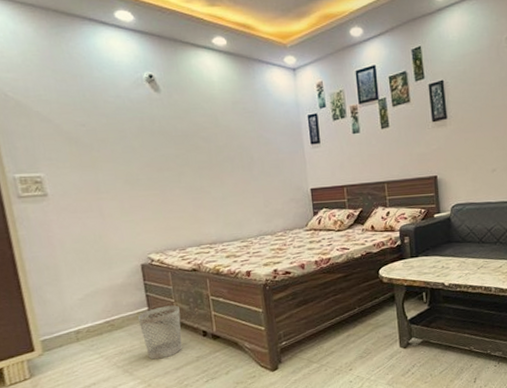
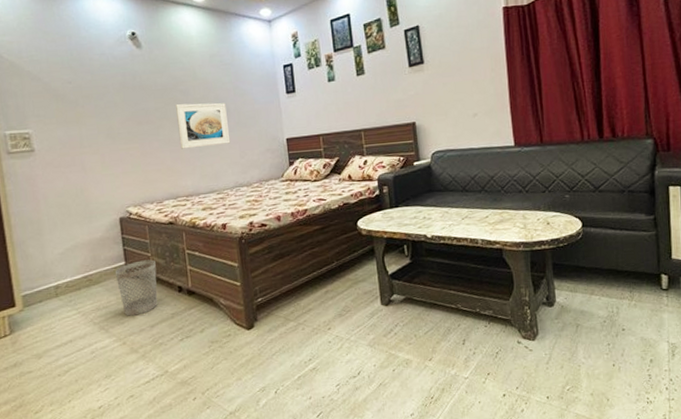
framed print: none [197,150,255,197] -> present [176,103,231,149]

